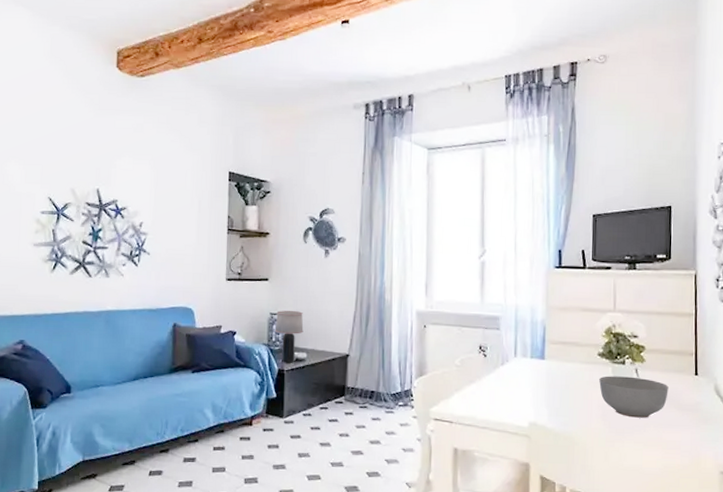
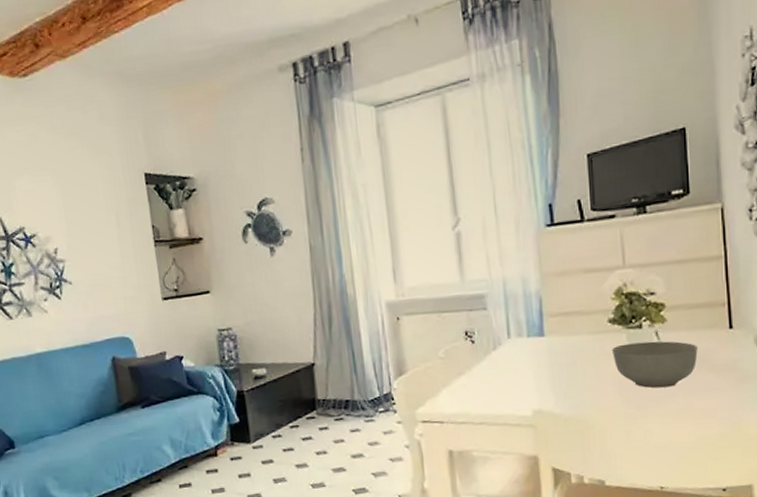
table lamp: present [275,311,304,363] -> none [225,322,259,383]

